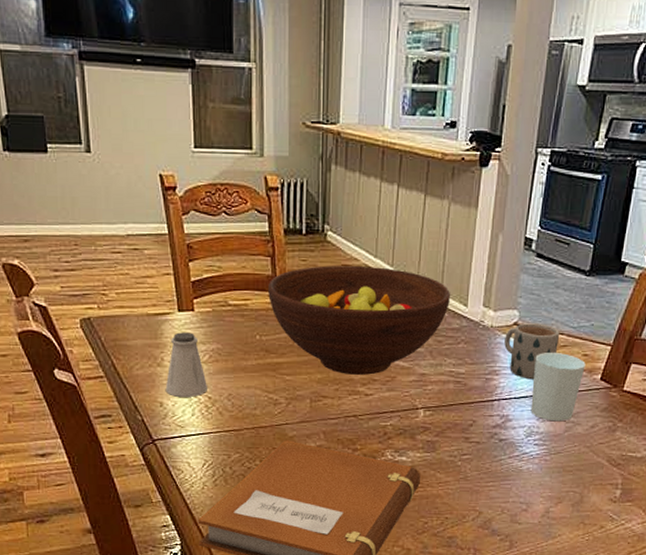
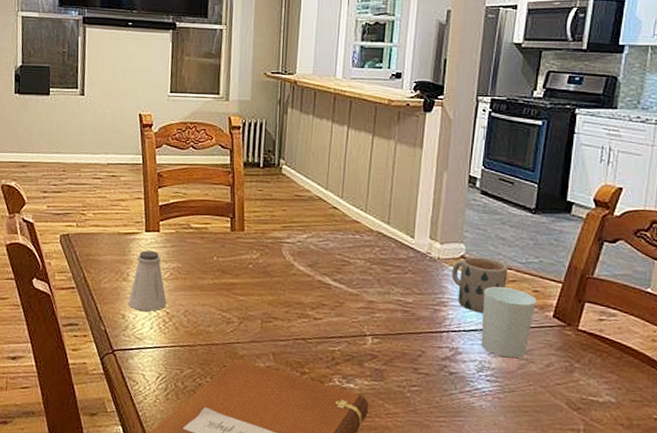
fruit bowl: present [268,265,450,375] -> none [227,195,397,300]

